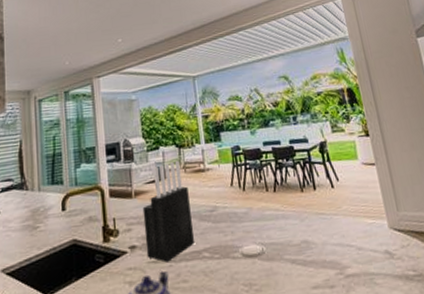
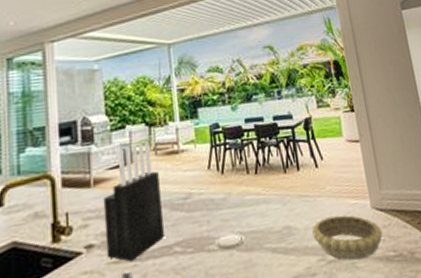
decorative bowl: none [328,233,402,276] -> present [311,214,383,260]

